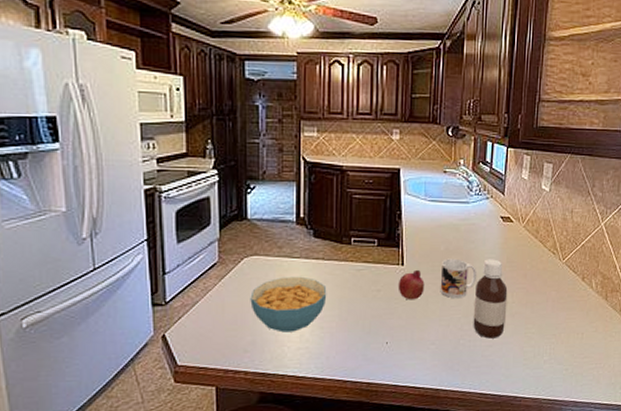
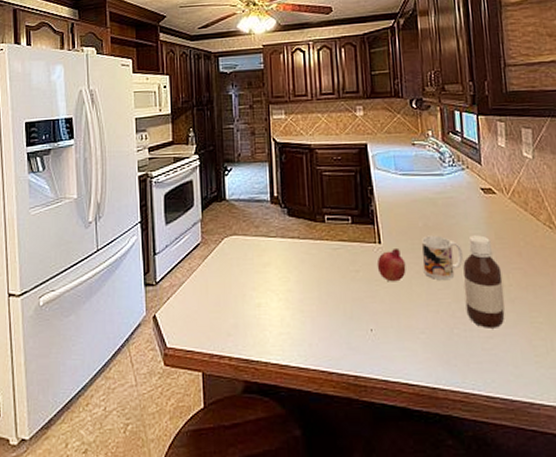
cereal bowl: present [250,276,327,333] -> none [231,256,305,316]

